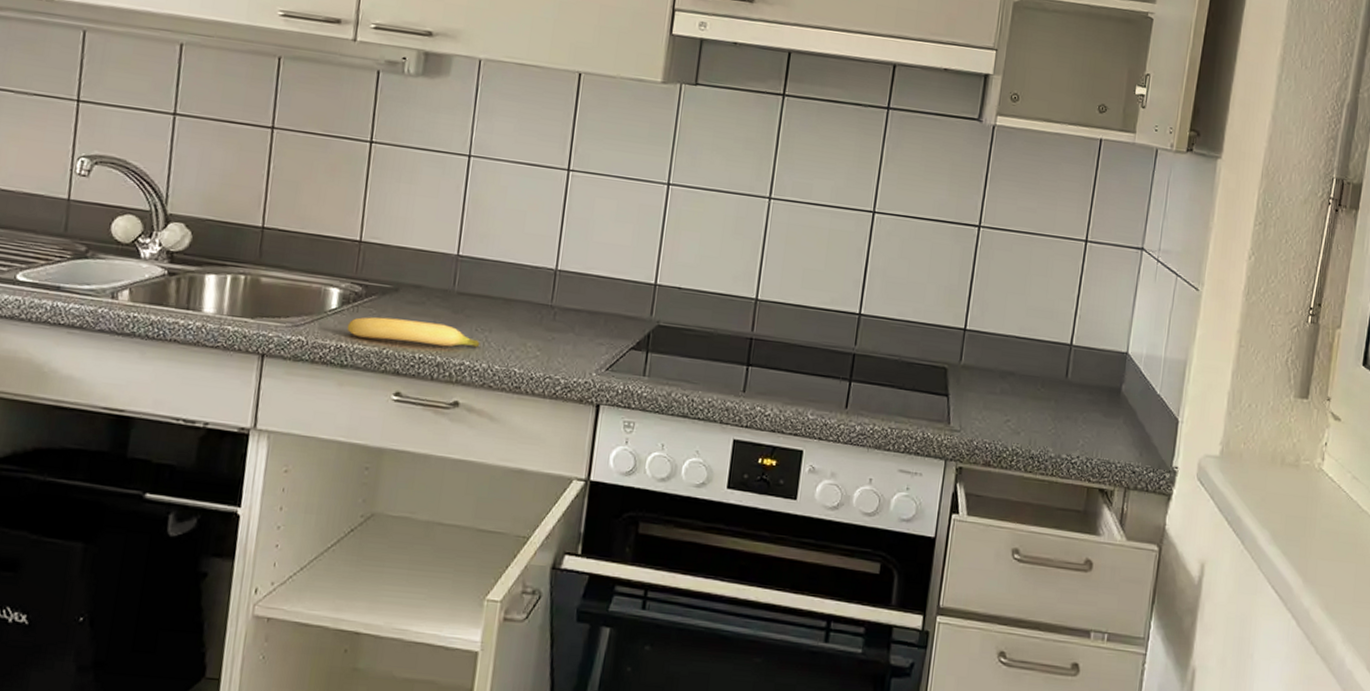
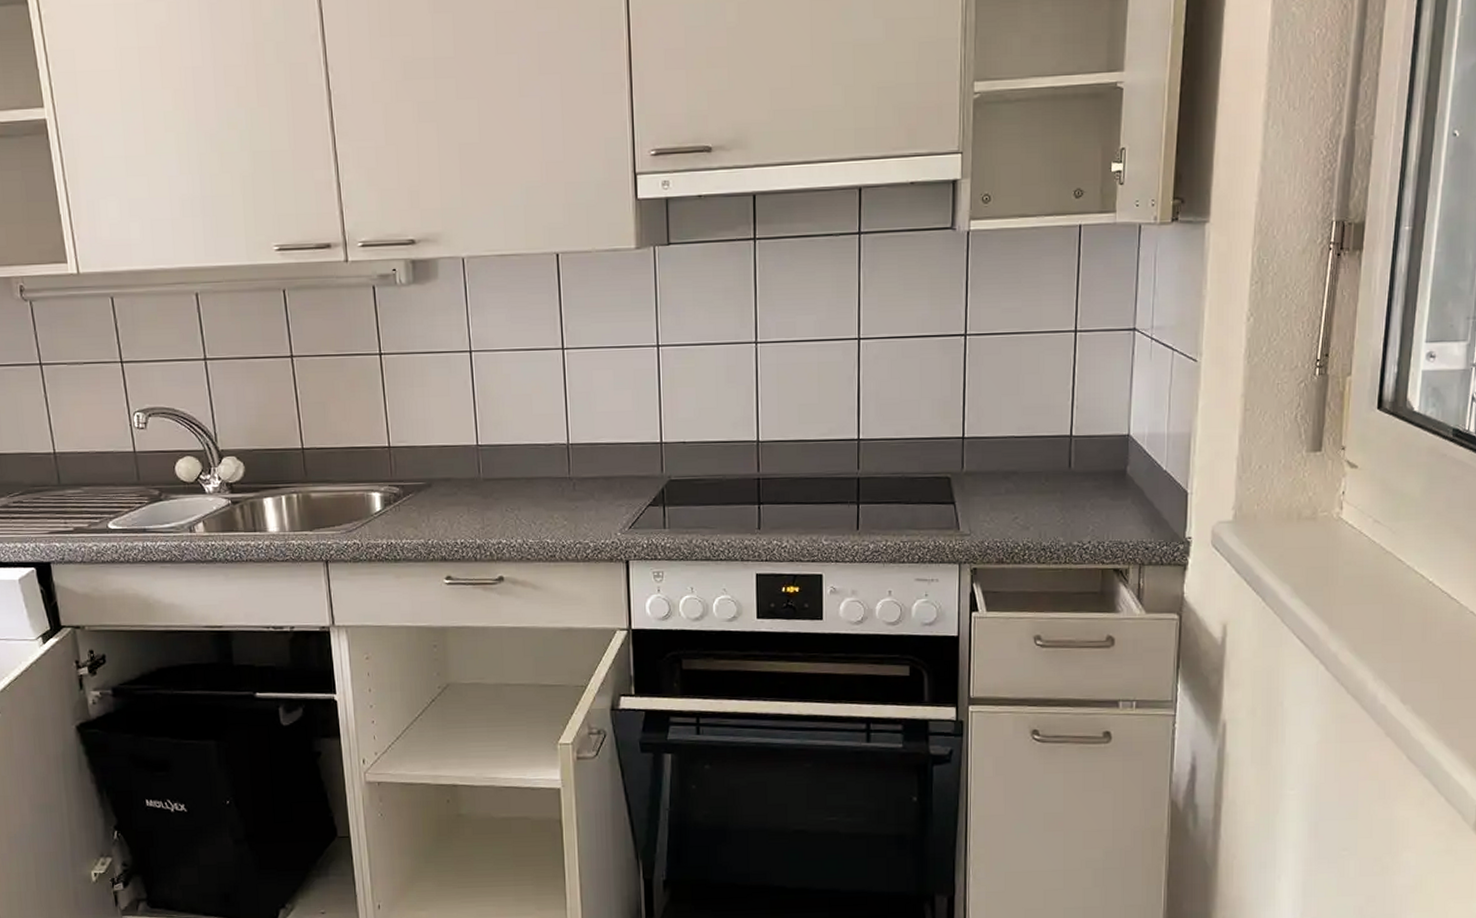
banana: present [347,317,480,348] -> none [393,510,512,533]

